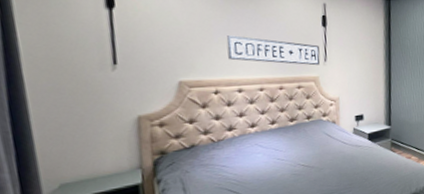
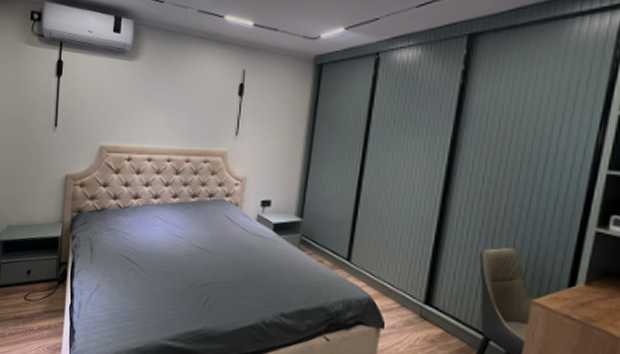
sign: present [226,35,321,66] -> none [144,103,232,139]

